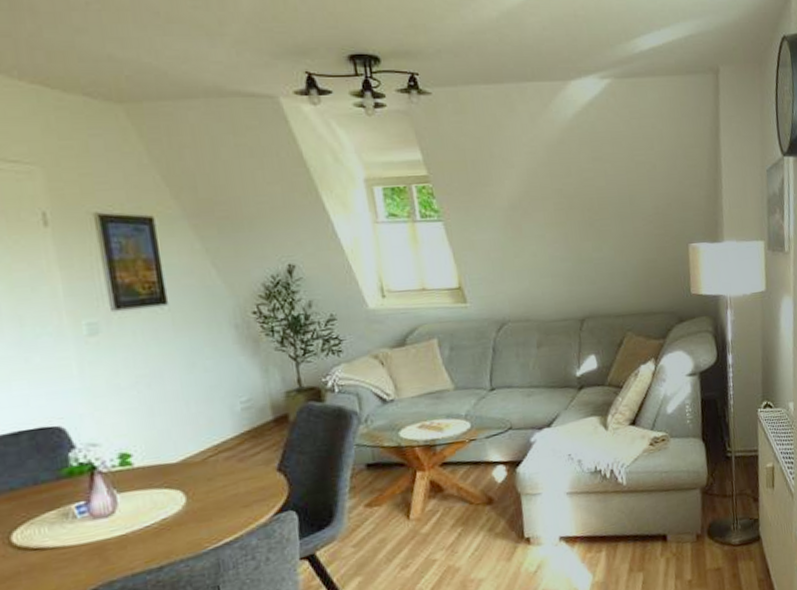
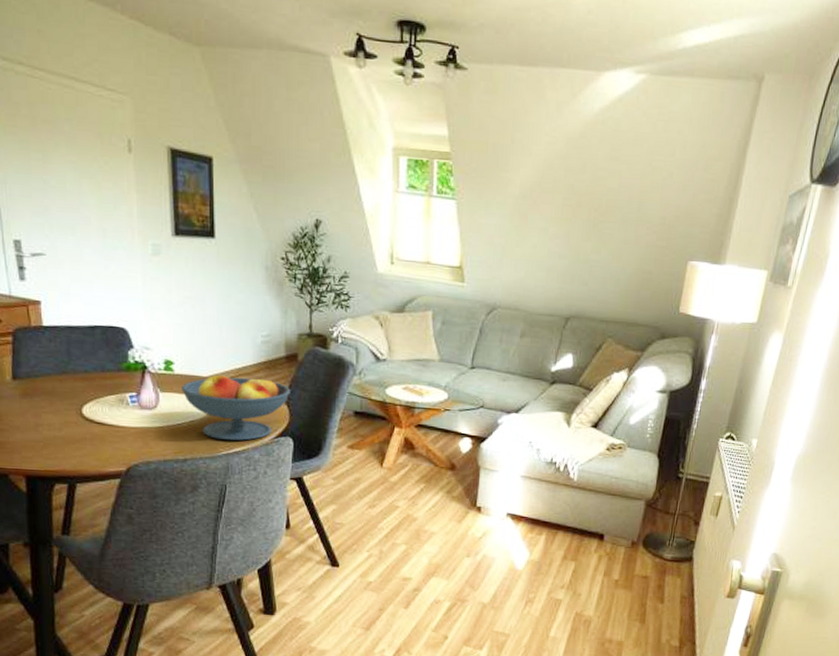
fruit bowl: none [145,447,286,534] -> present [181,374,290,441]

